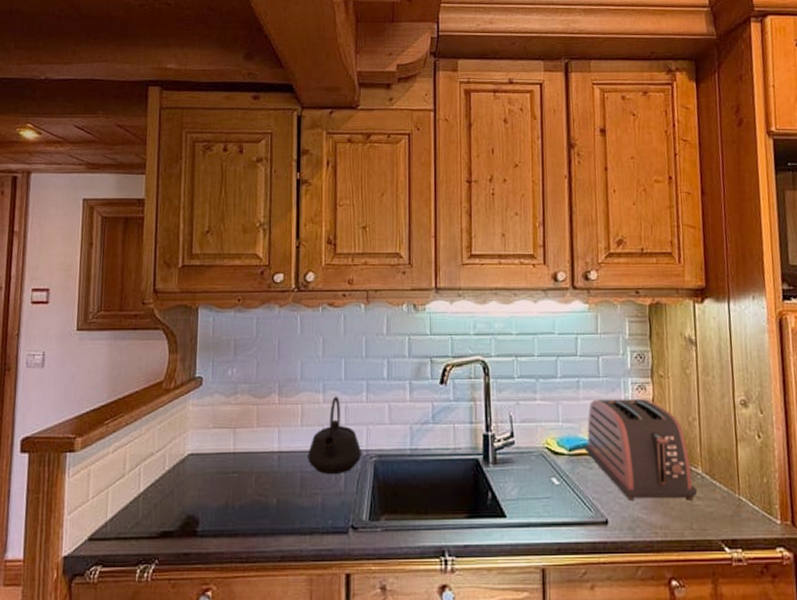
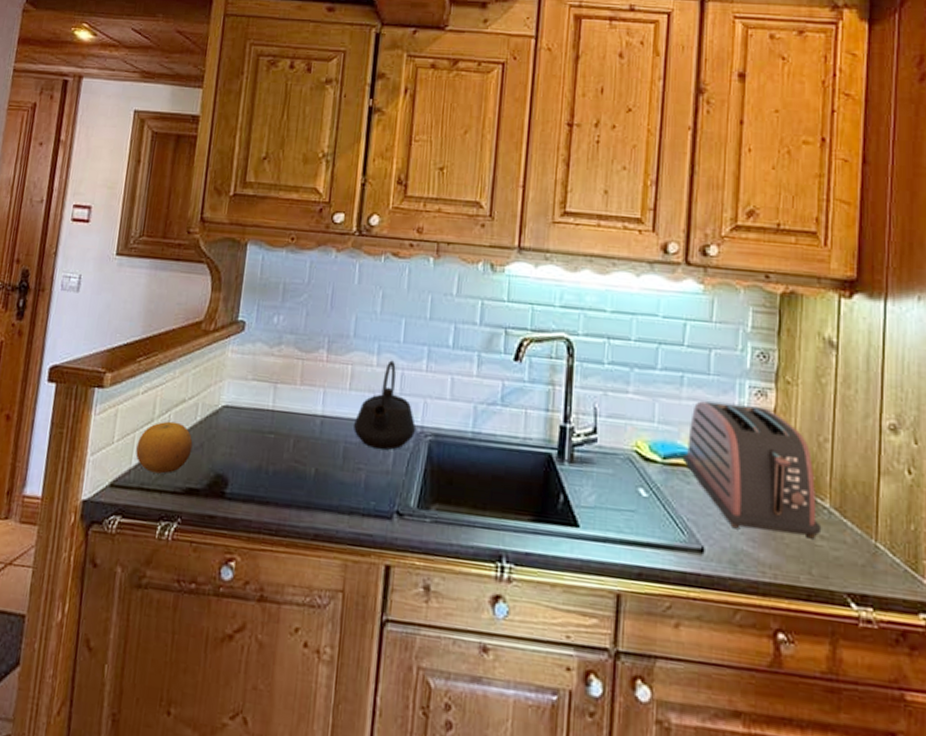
fruit: none [111,474,163,522] -> present [135,421,193,474]

